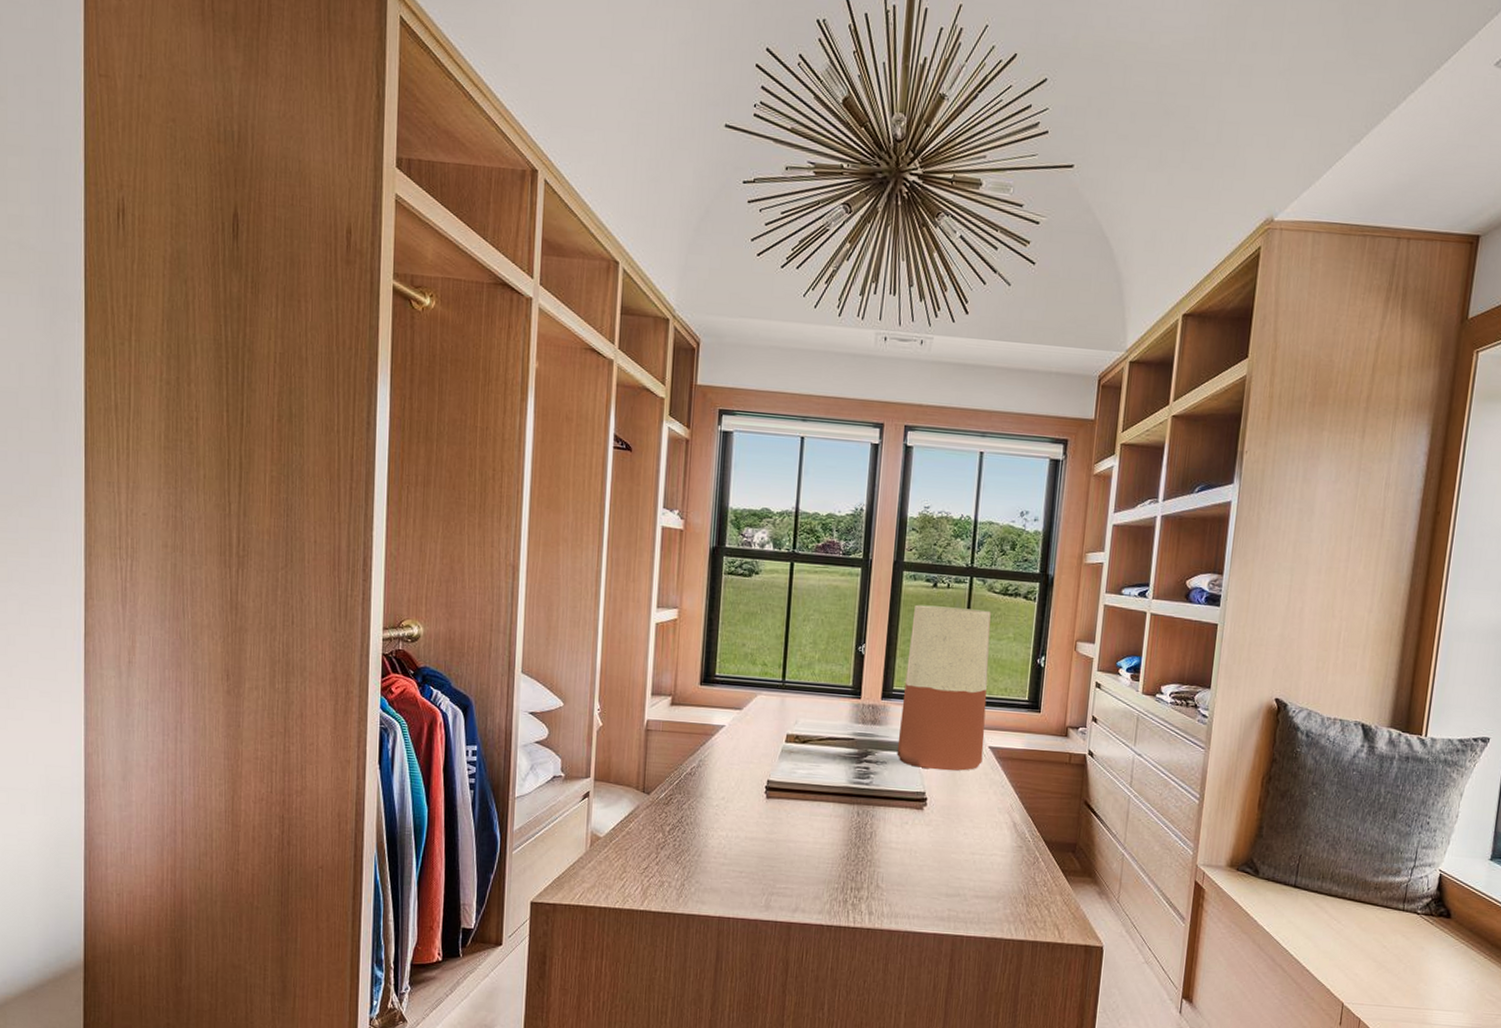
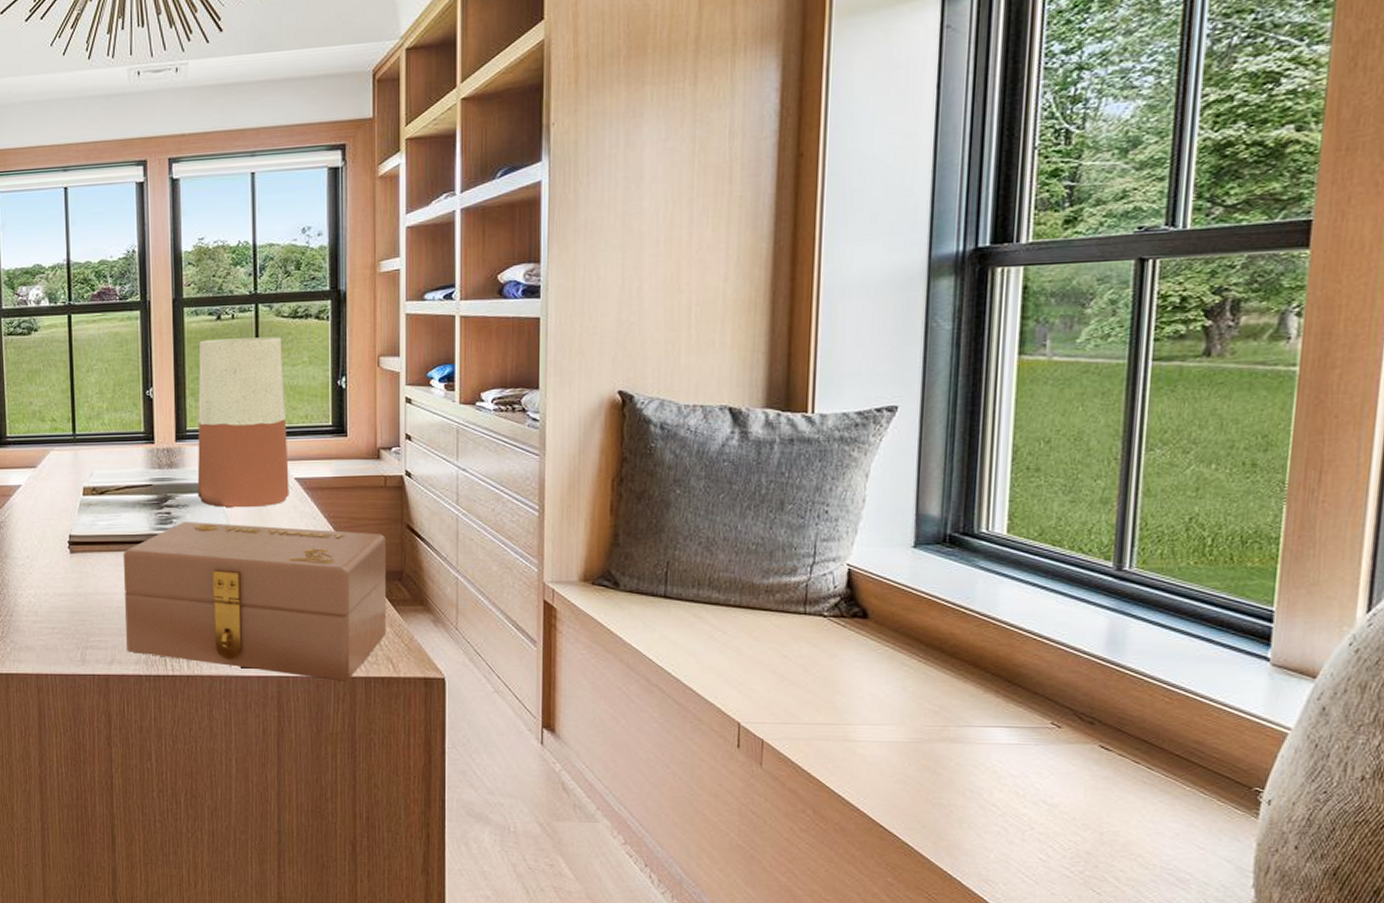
jewelry box: none [812,777,1066,944] -> present [122,521,387,681]

